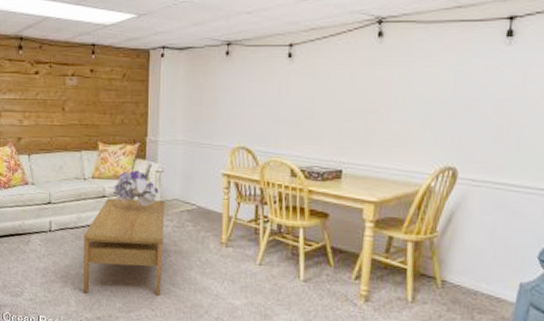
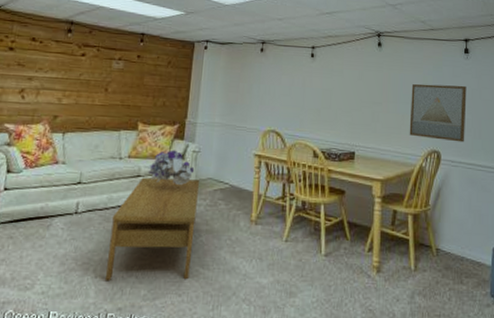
wall art: none [415,81,505,157] -> present [409,84,467,143]

